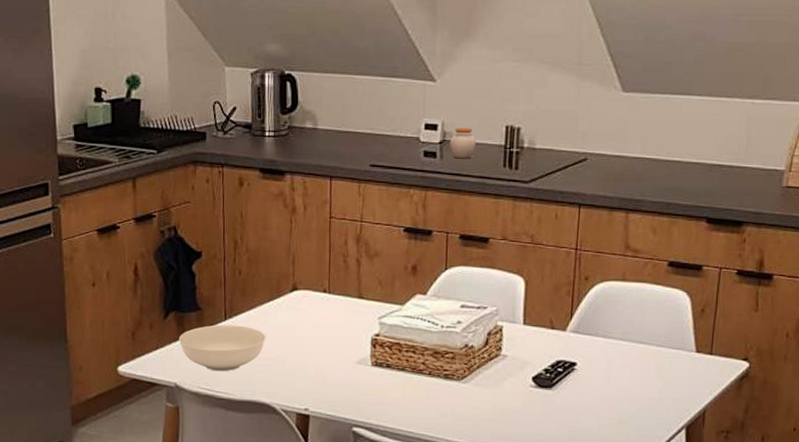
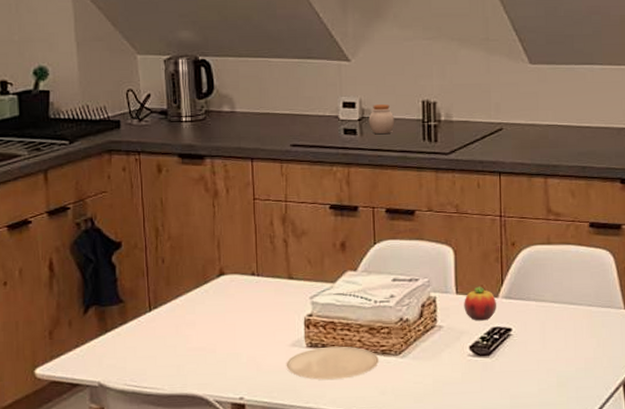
bowl: present [178,325,266,372] -> none [100,316,195,366]
plate: none [351,366,441,399] -> present [286,346,379,380]
fruit: none [530,318,564,353] -> present [464,286,497,321]

